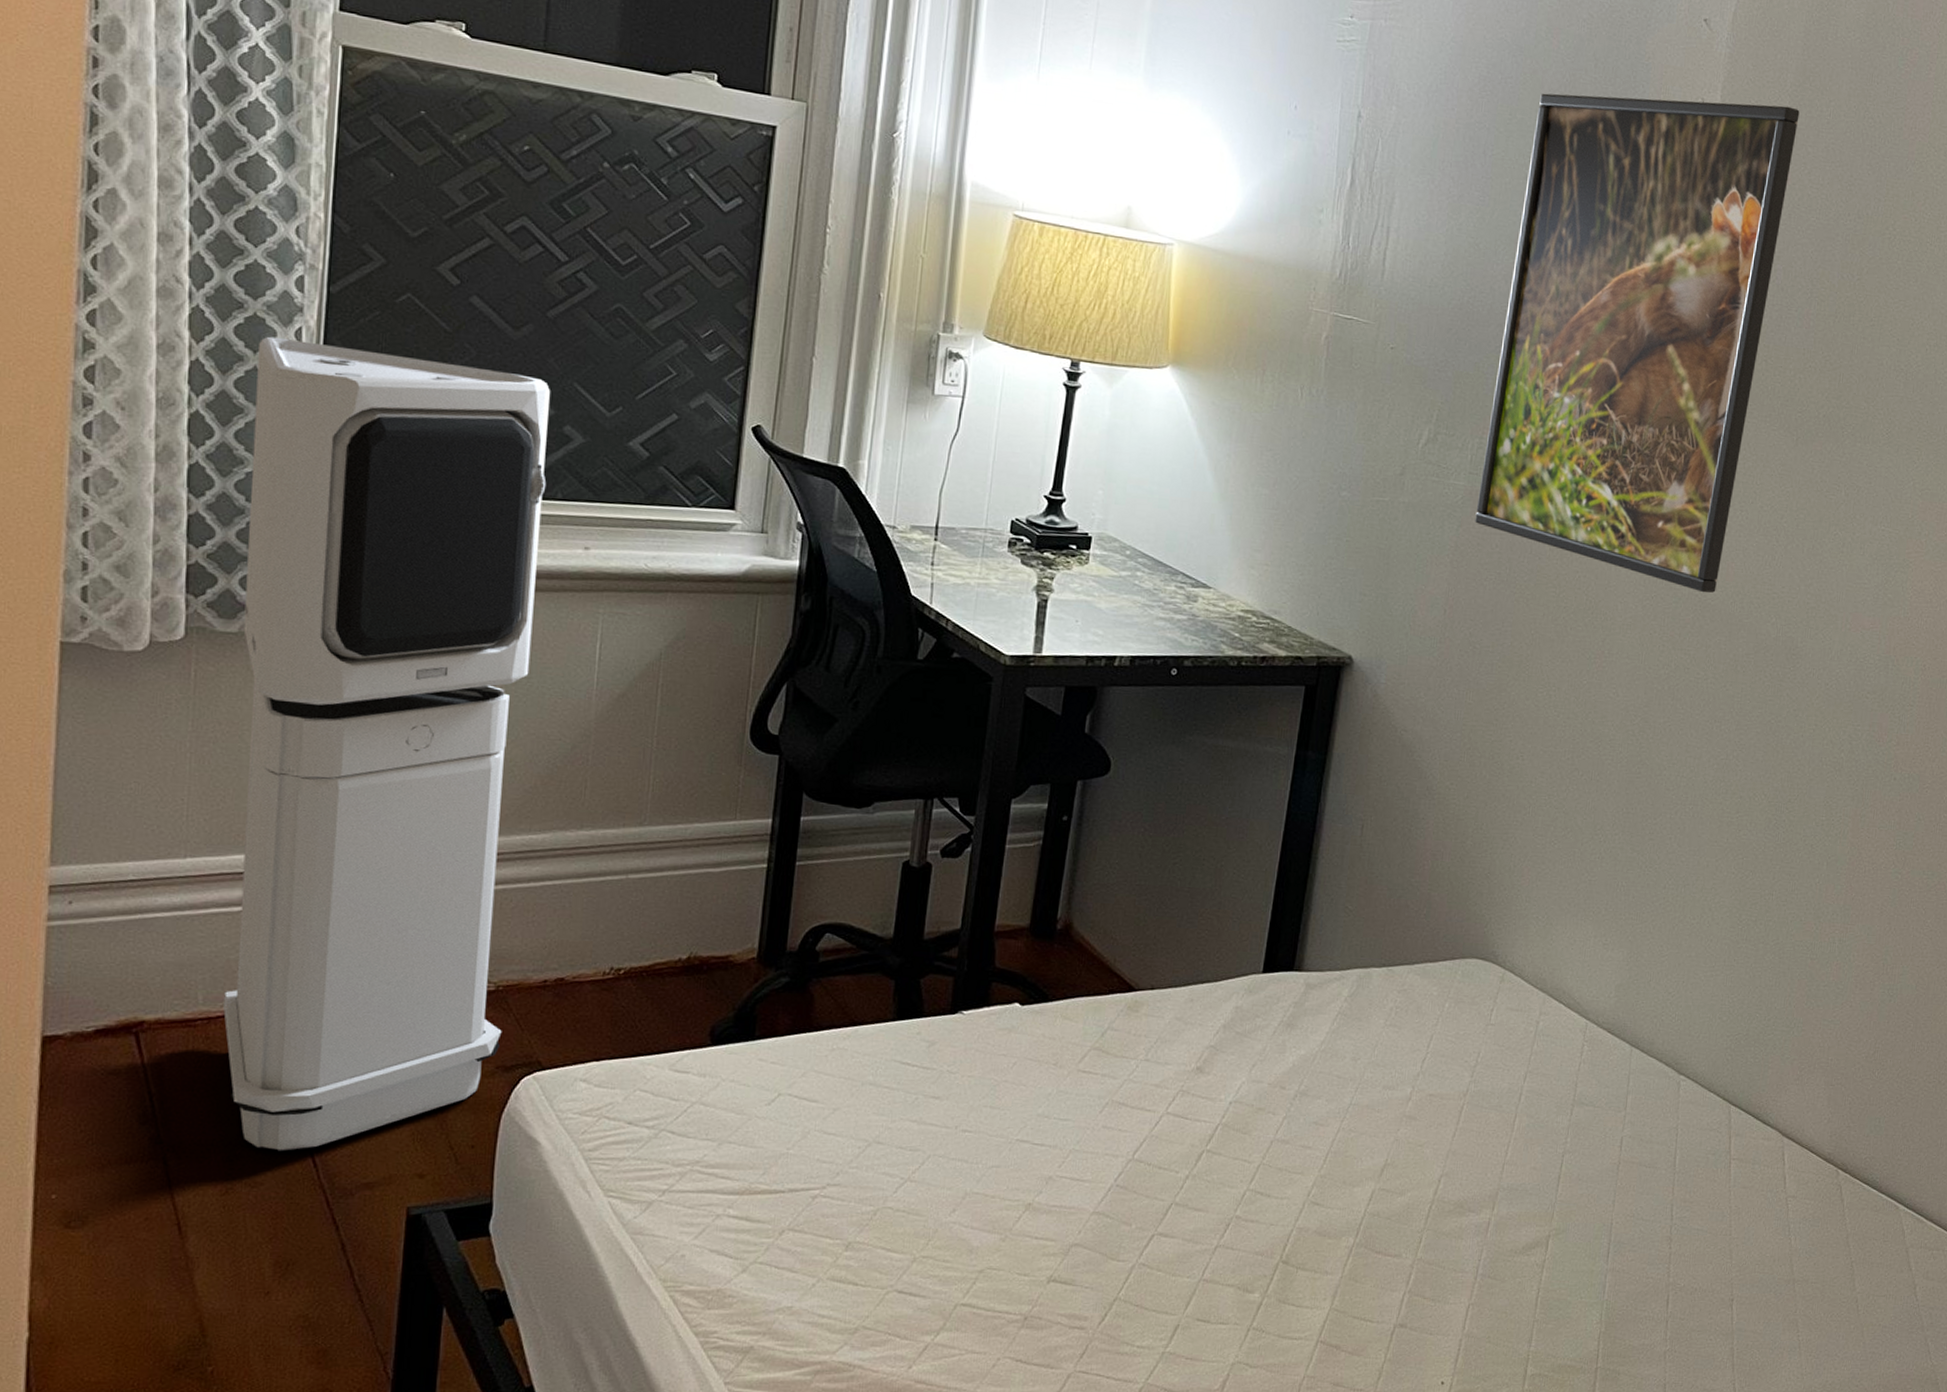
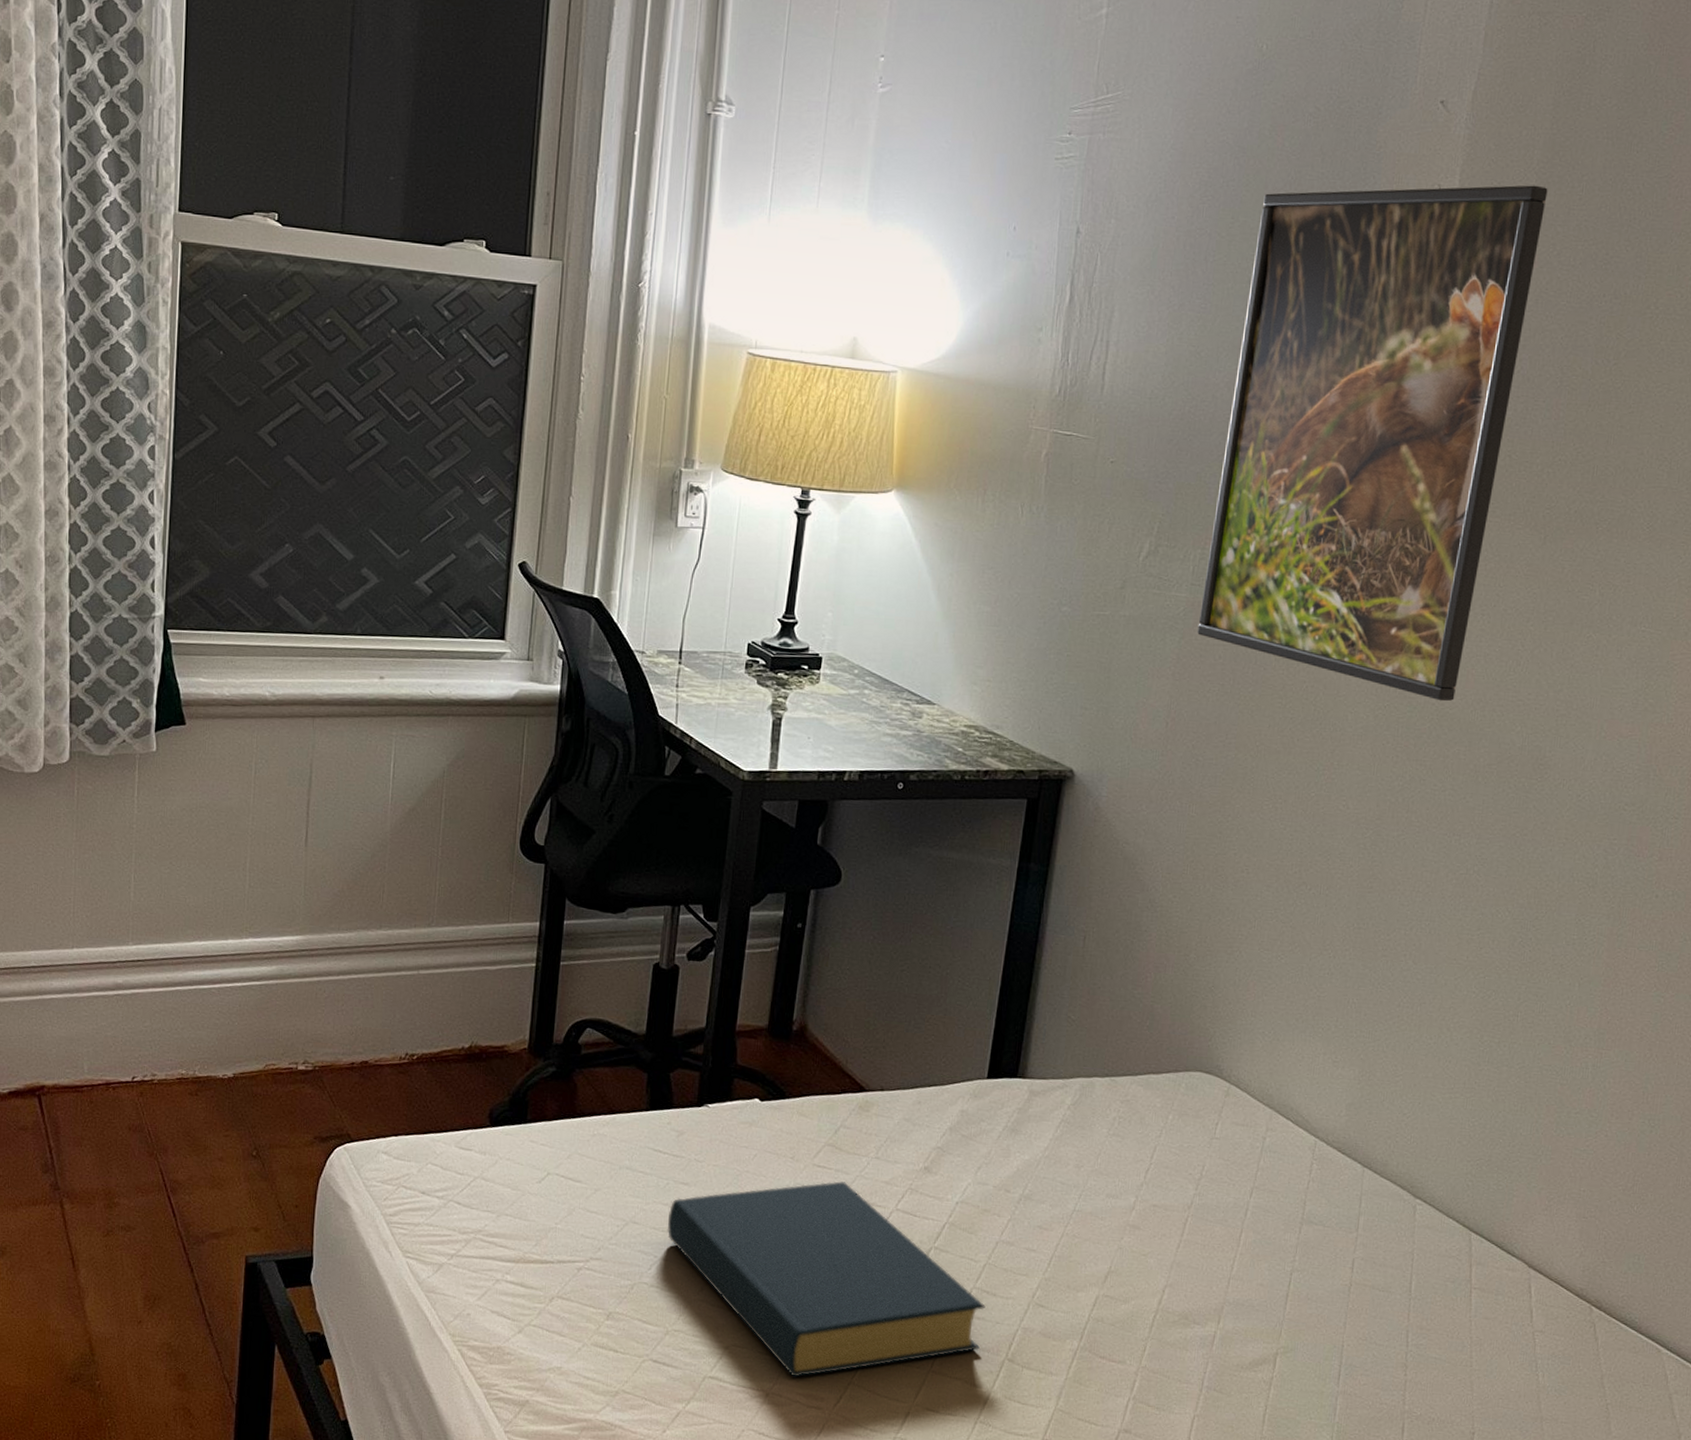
air purifier: present [223,336,550,1151] -> none [103,499,350,1202]
hardback book: none [915,1087,1259,1297] -> present [667,1181,985,1377]

